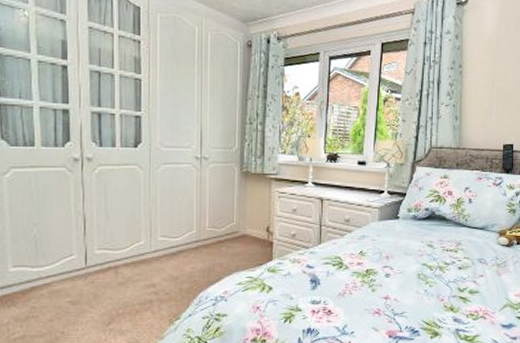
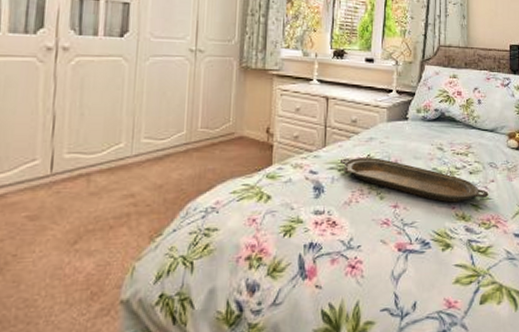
serving tray: none [334,254,477,296] -> present [339,157,489,203]

